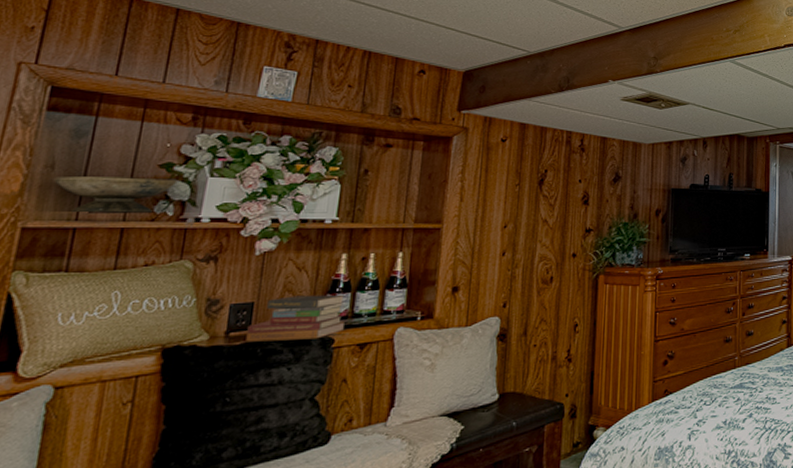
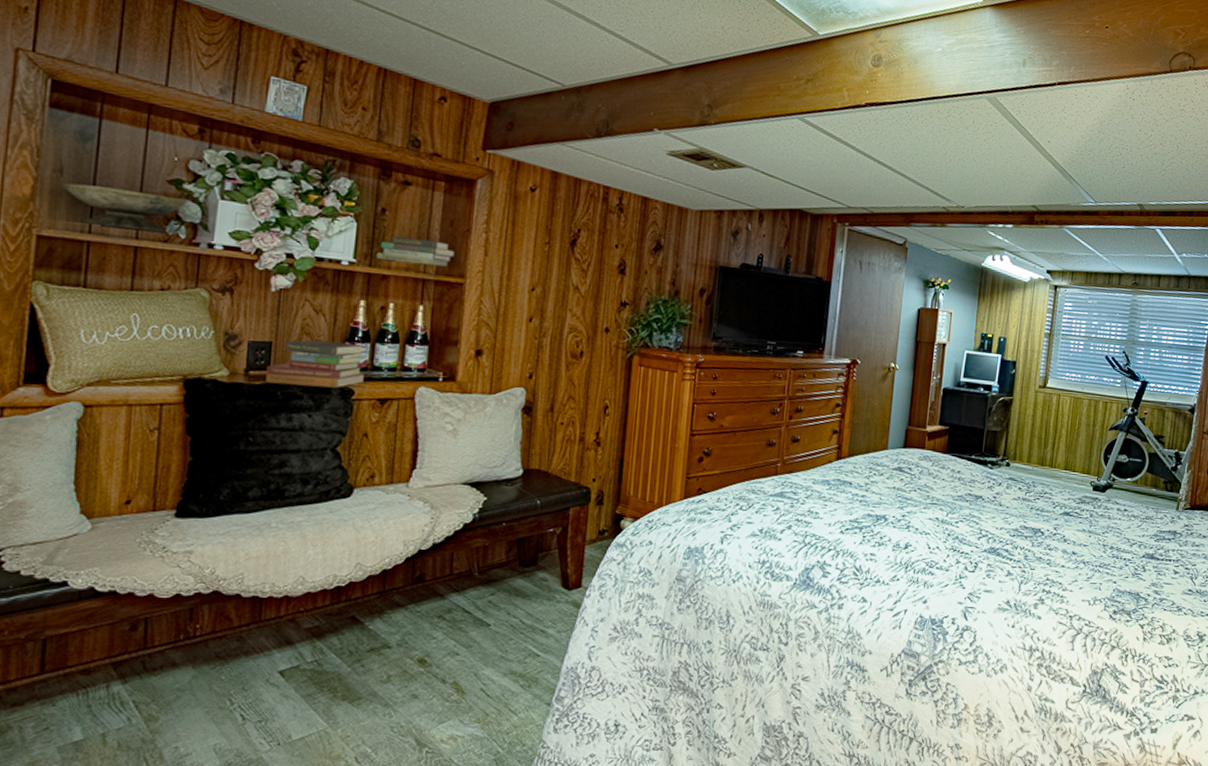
books: none [358,193,432,216] -> present [375,236,455,267]

